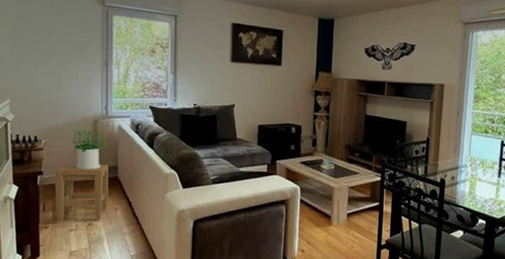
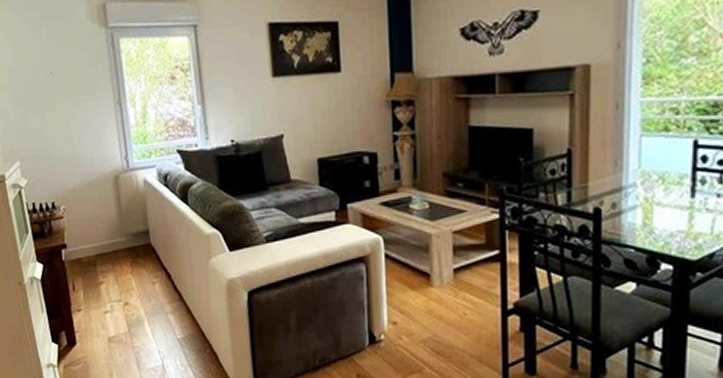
stool: present [54,164,109,222] -> none [79,229,144,303]
potted plant: present [69,129,107,170] -> none [91,188,133,238]

